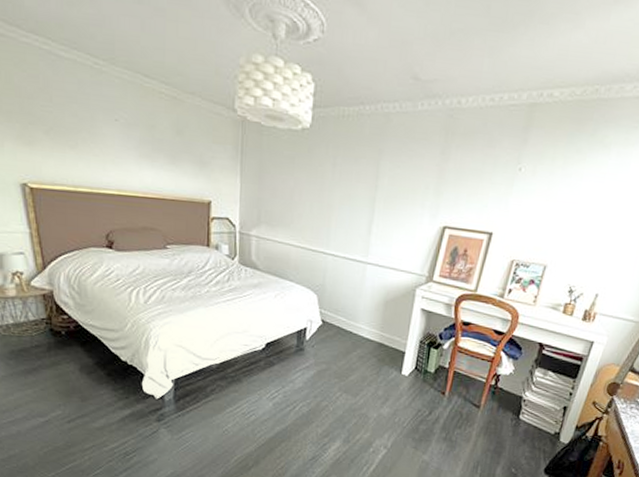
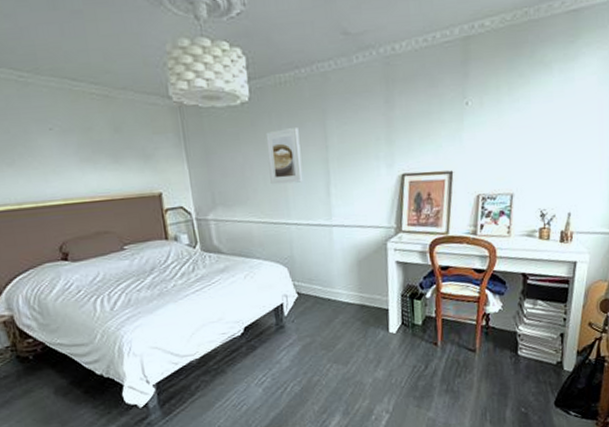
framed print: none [316,161,352,216] -> present [265,128,303,185]

